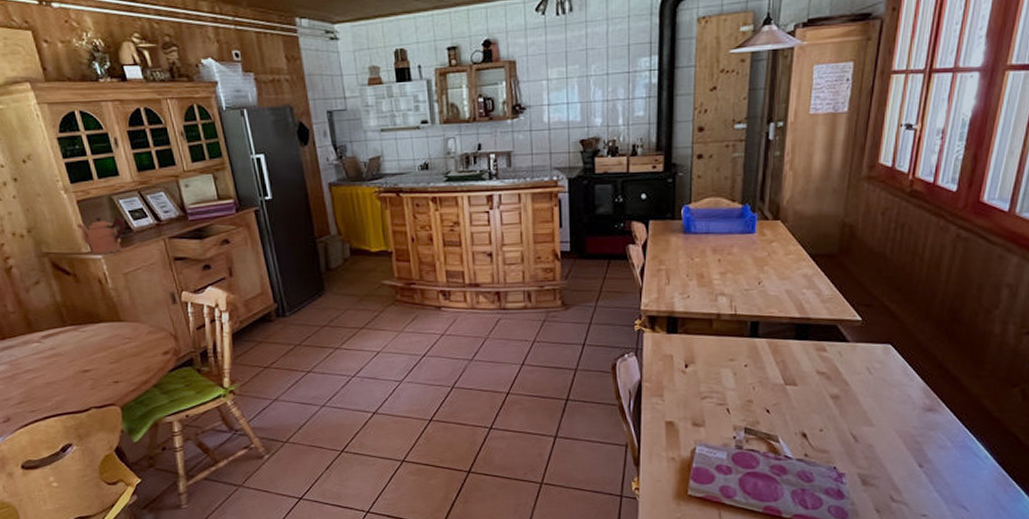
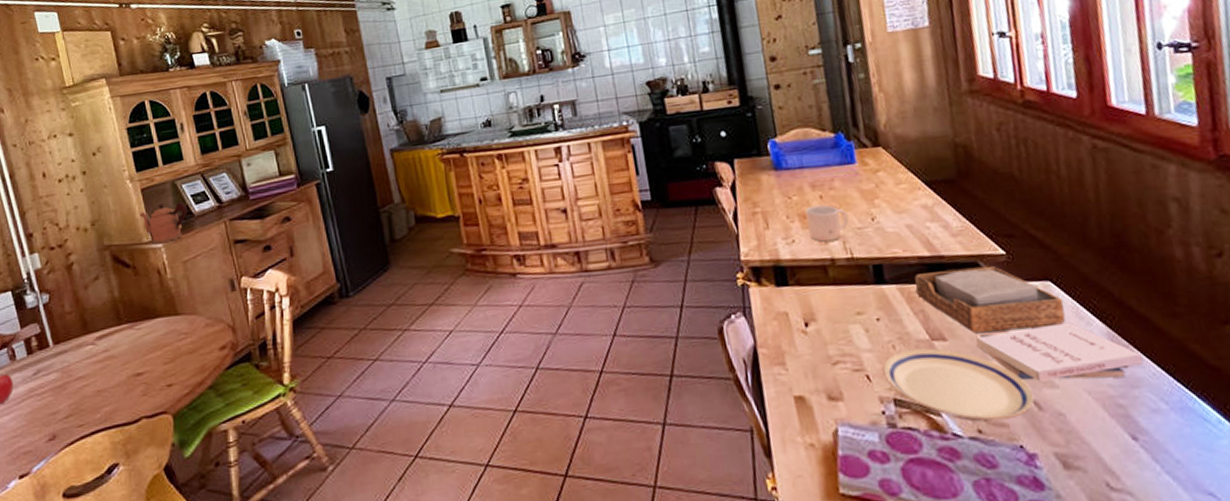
mug: none [703,267,739,299] -> present [805,204,849,242]
plate: none [742,391,854,448] -> present [884,348,1035,422]
napkin holder: none [781,329,897,382] -> present [914,266,1066,334]
books: none [819,378,944,421] -> present [975,322,1144,382]

